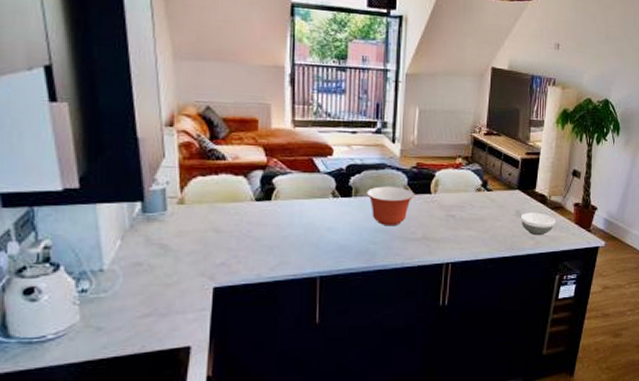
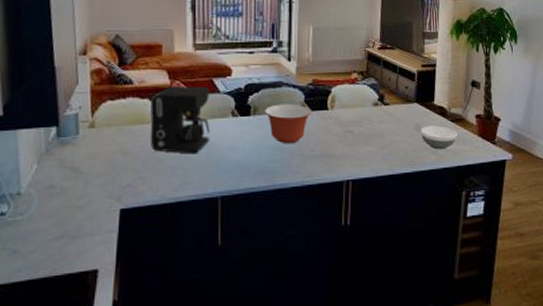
coffee maker: none [245,164,309,234] -> present [150,86,210,154]

